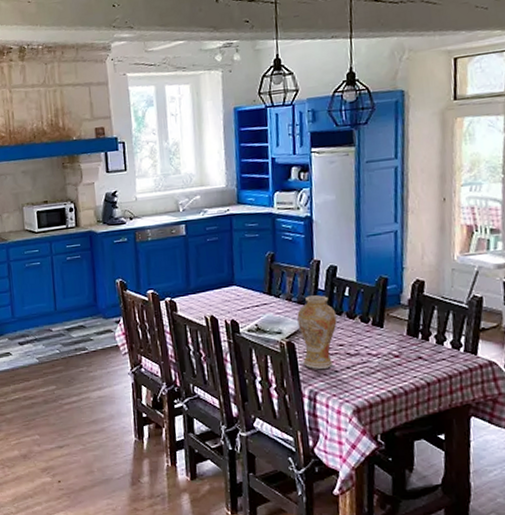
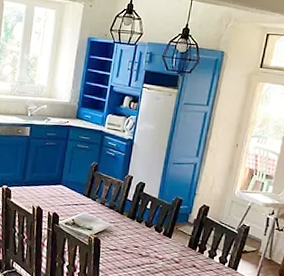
vase: present [297,295,337,370] -> none [104,203,137,264]

